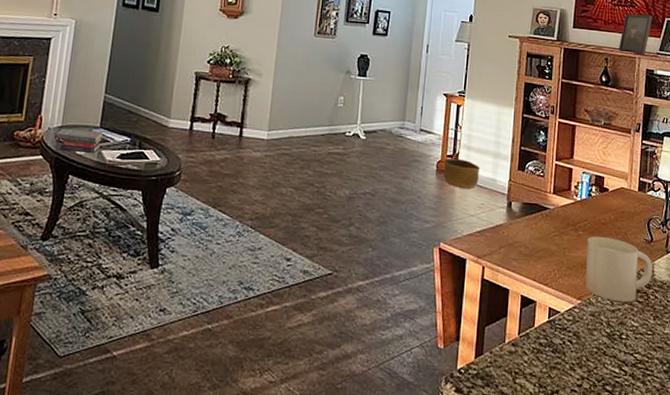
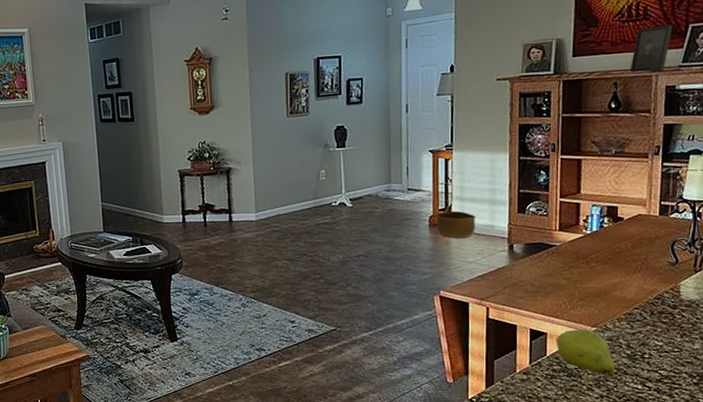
books: present [54,128,103,154] -> none [67,236,108,256]
fruit: none [544,300,596,362] -> present [555,329,615,382]
mug: present [585,236,653,303] -> none [600,264,679,325]

